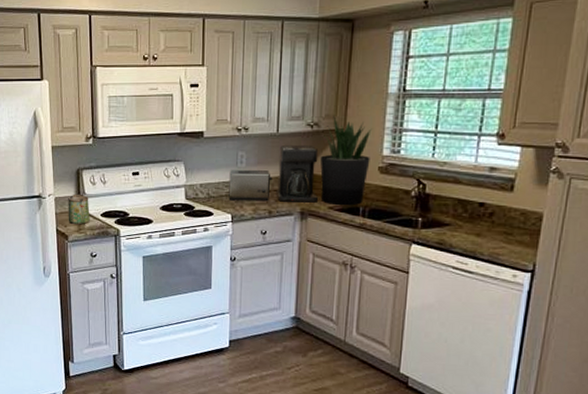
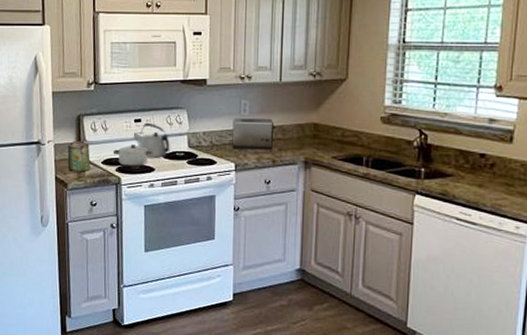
cooking pot: none [111,197,151,219] -> present [113,144,154,167]
kettle: none [130,175,168,211] -> present [132,122,170,159]
coffee maker: present [276,146,319,203] -> none [279,94,321,152]
planter: present [320,115,372,205] -> none [323,65,373,155]

